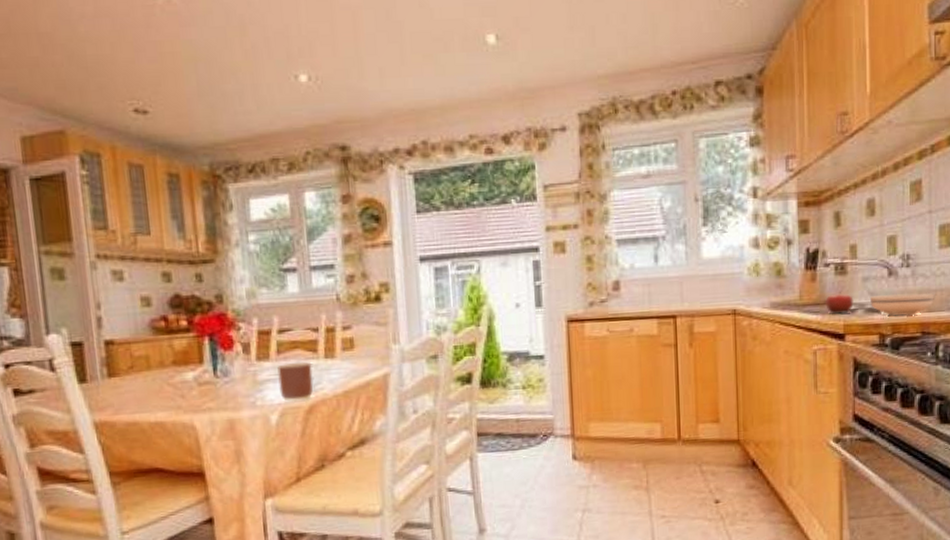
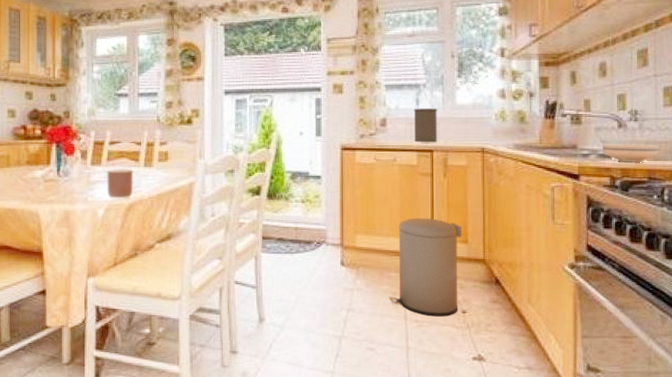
pedal bin: none [631,396,713,510] -> present [389,217,462,317]
canister: none [652,265,681,308] -> present [413,108,437,143]
fruit: present [825,292,854,314] -> none [562,139,587,157]

